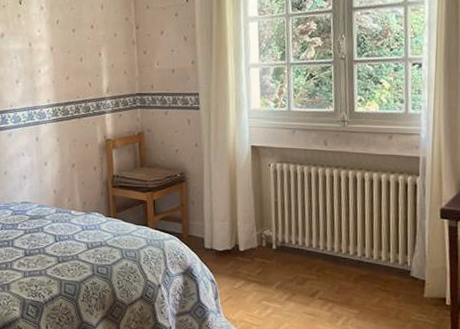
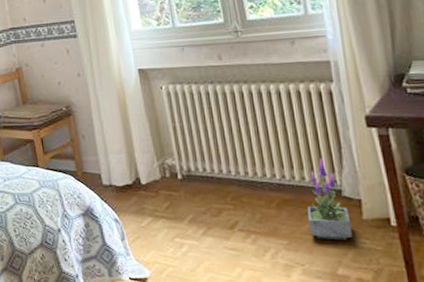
potted plant: none [378,241,414,314] -> present [307,157,353,240]

